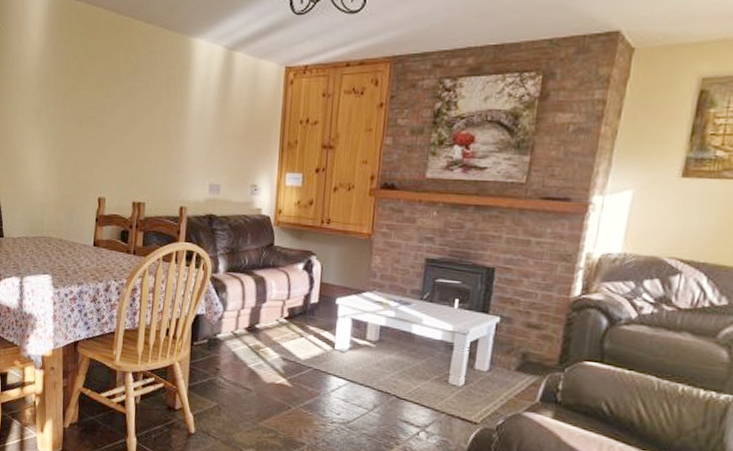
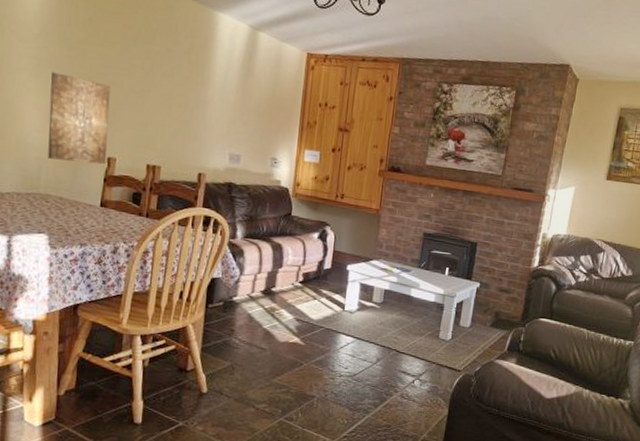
wall art: none [48,121,99,205] -> present [48,72,111,165]

